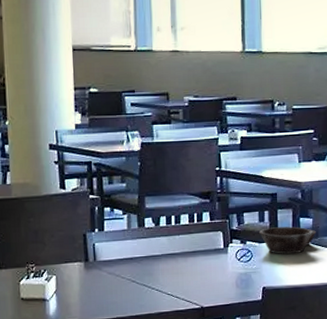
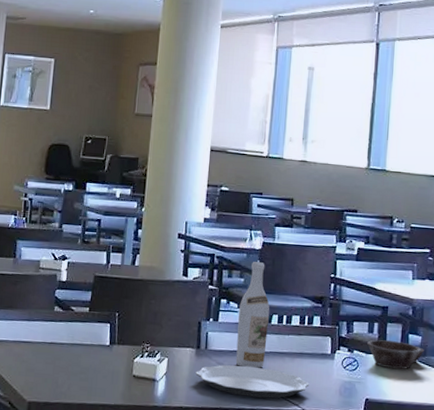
plate: none [87,271,205,303] -> present [195,365,309,399]
wine bottle: none [124,164,158,273] -> present [235,262,270,368]

